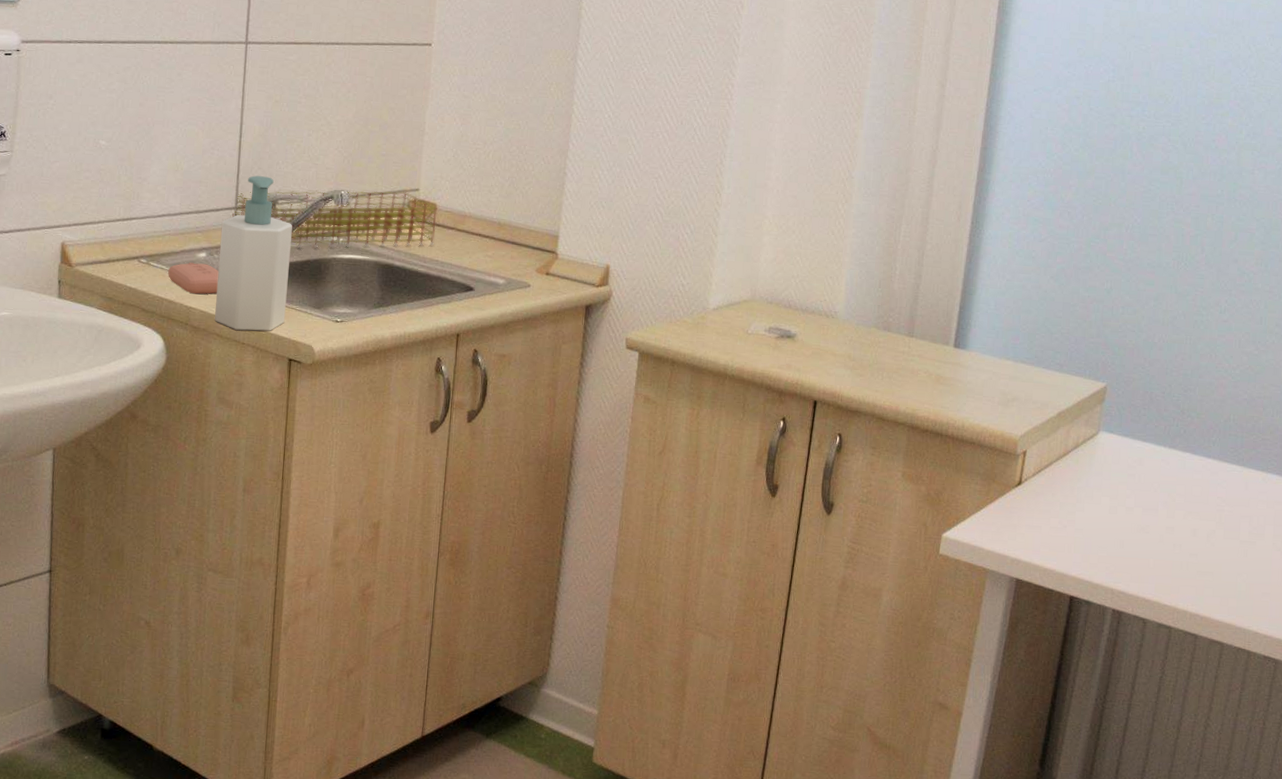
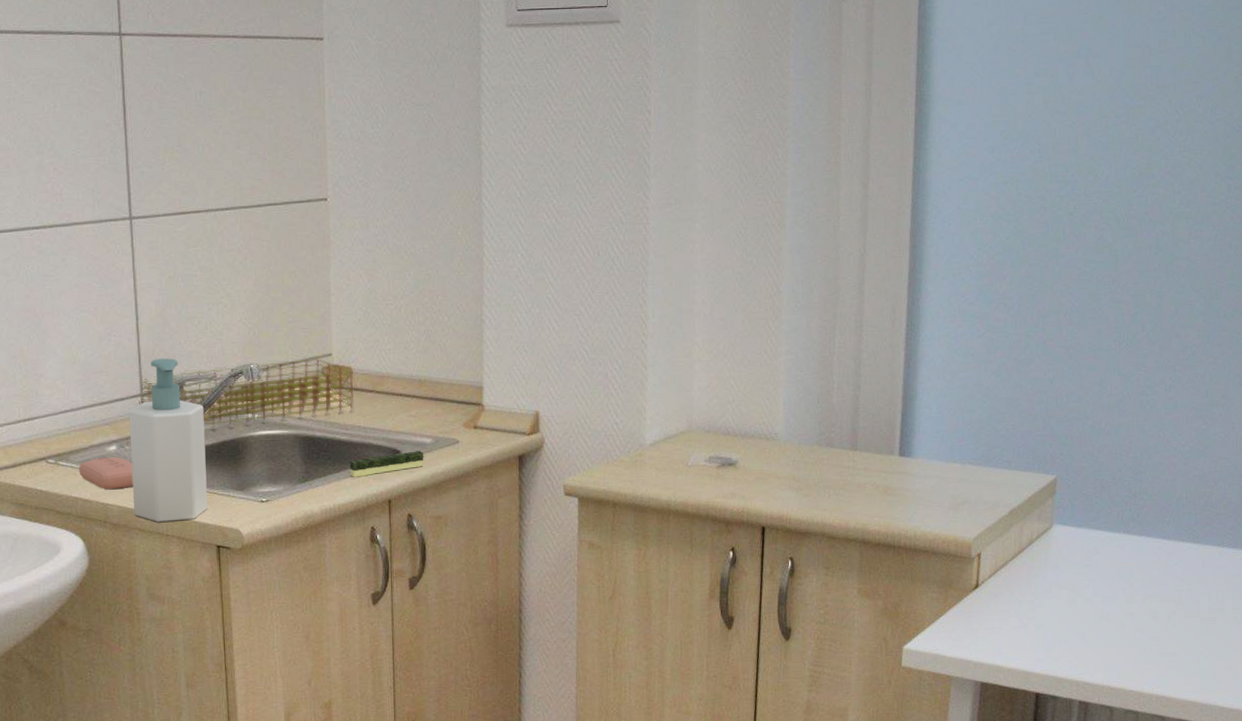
sponge: none [423,290,496,310] -> present [349,451,424,478]

